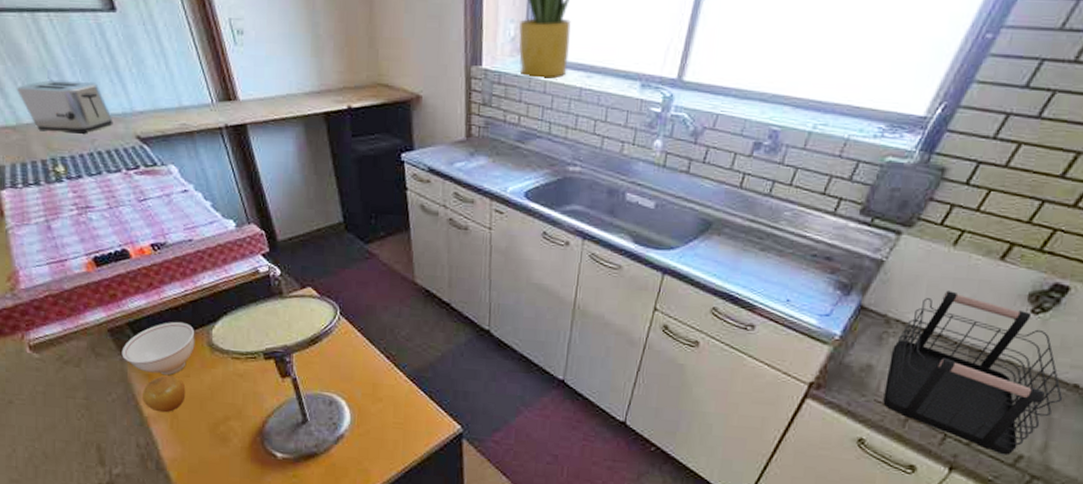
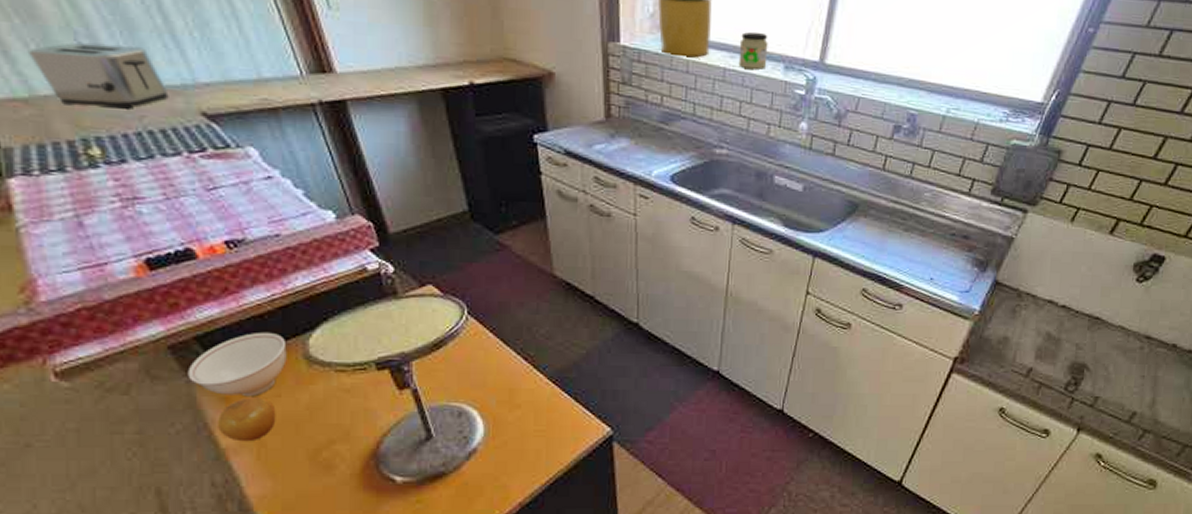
jar: none [595,51,625,88] -> present [738,31,768,69]
dish rack: present [883,290,1063,455] -> none [1019,264,1165,413]

